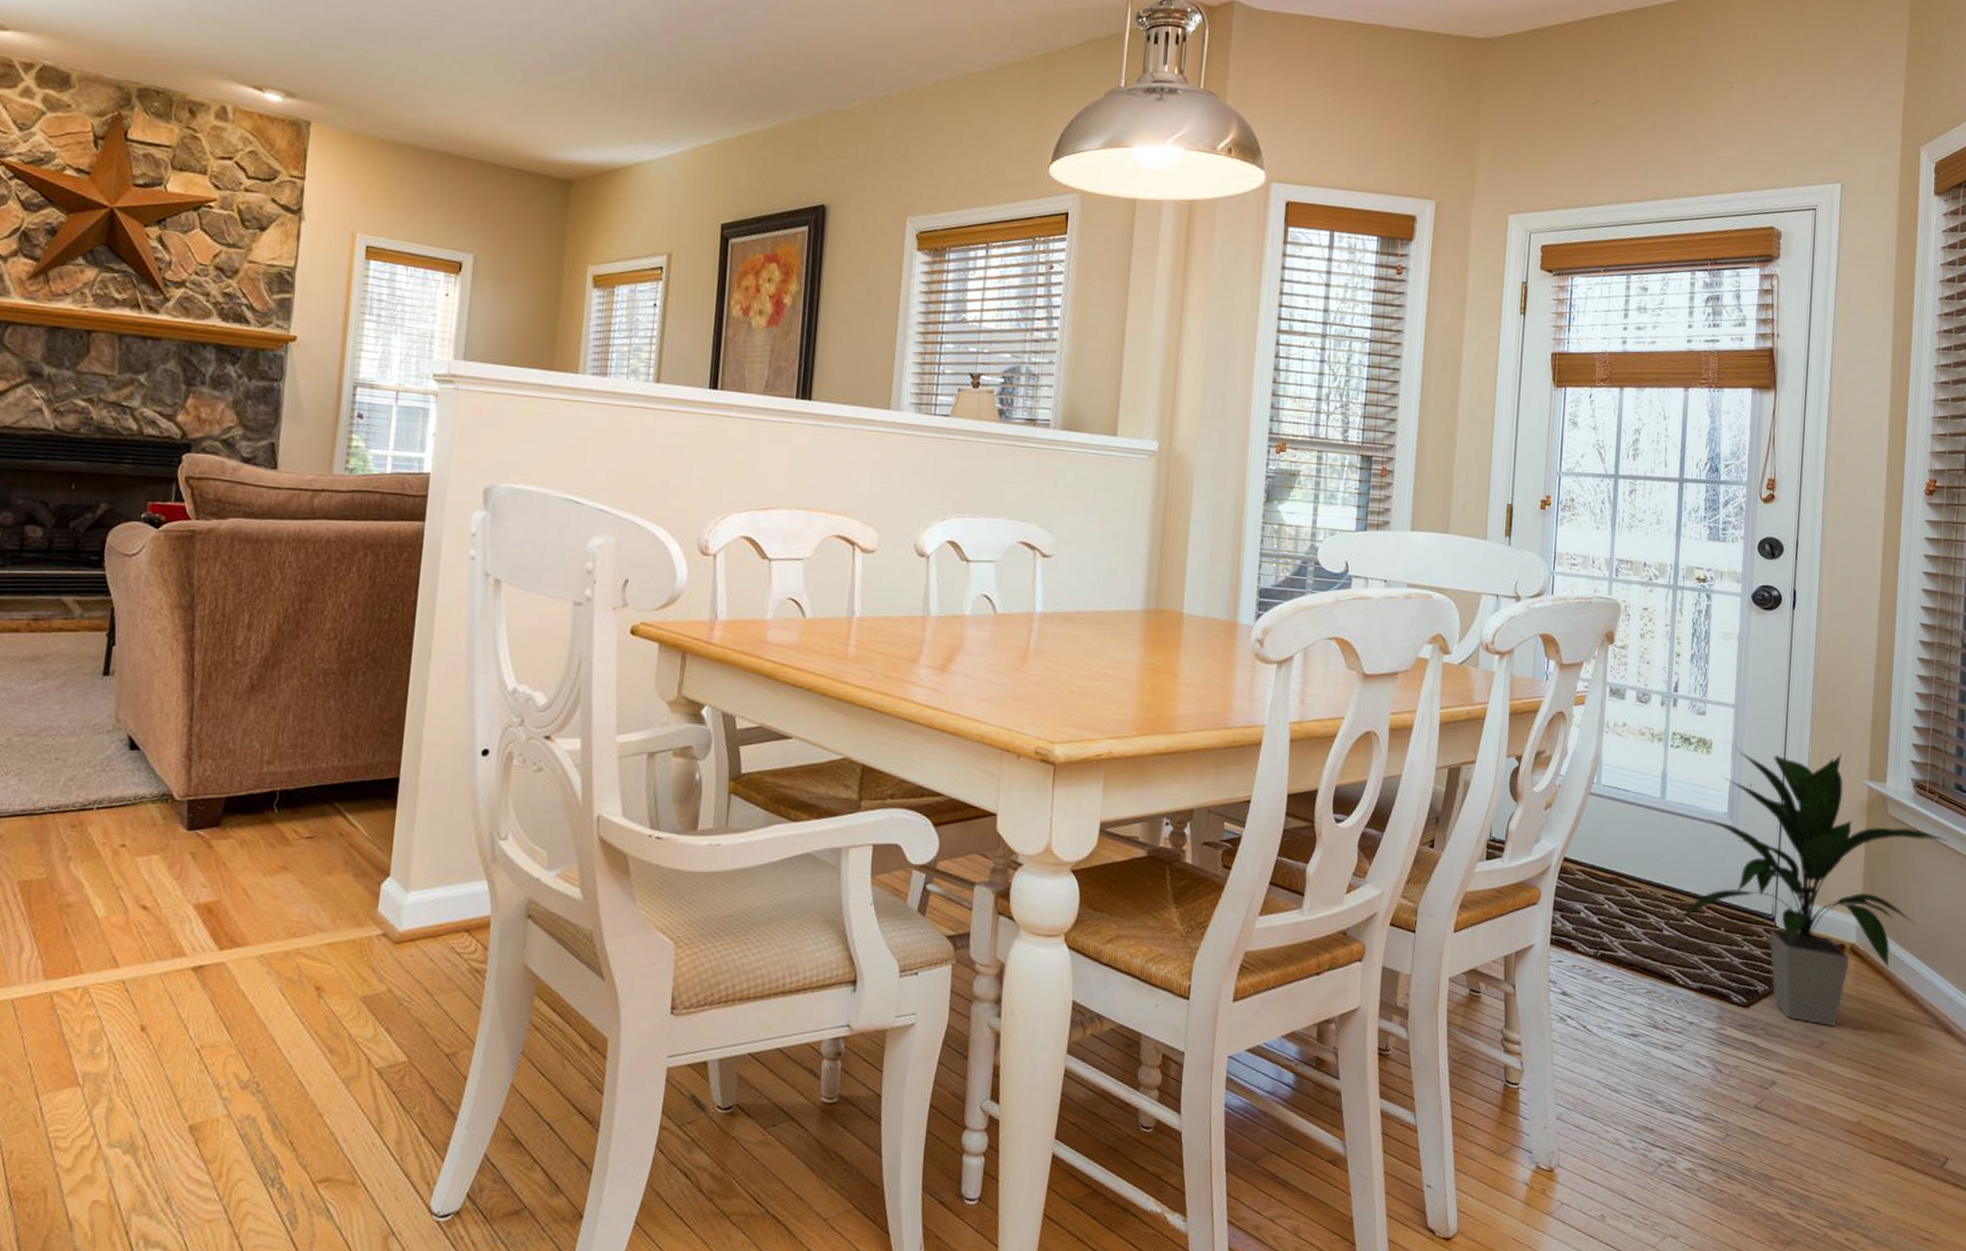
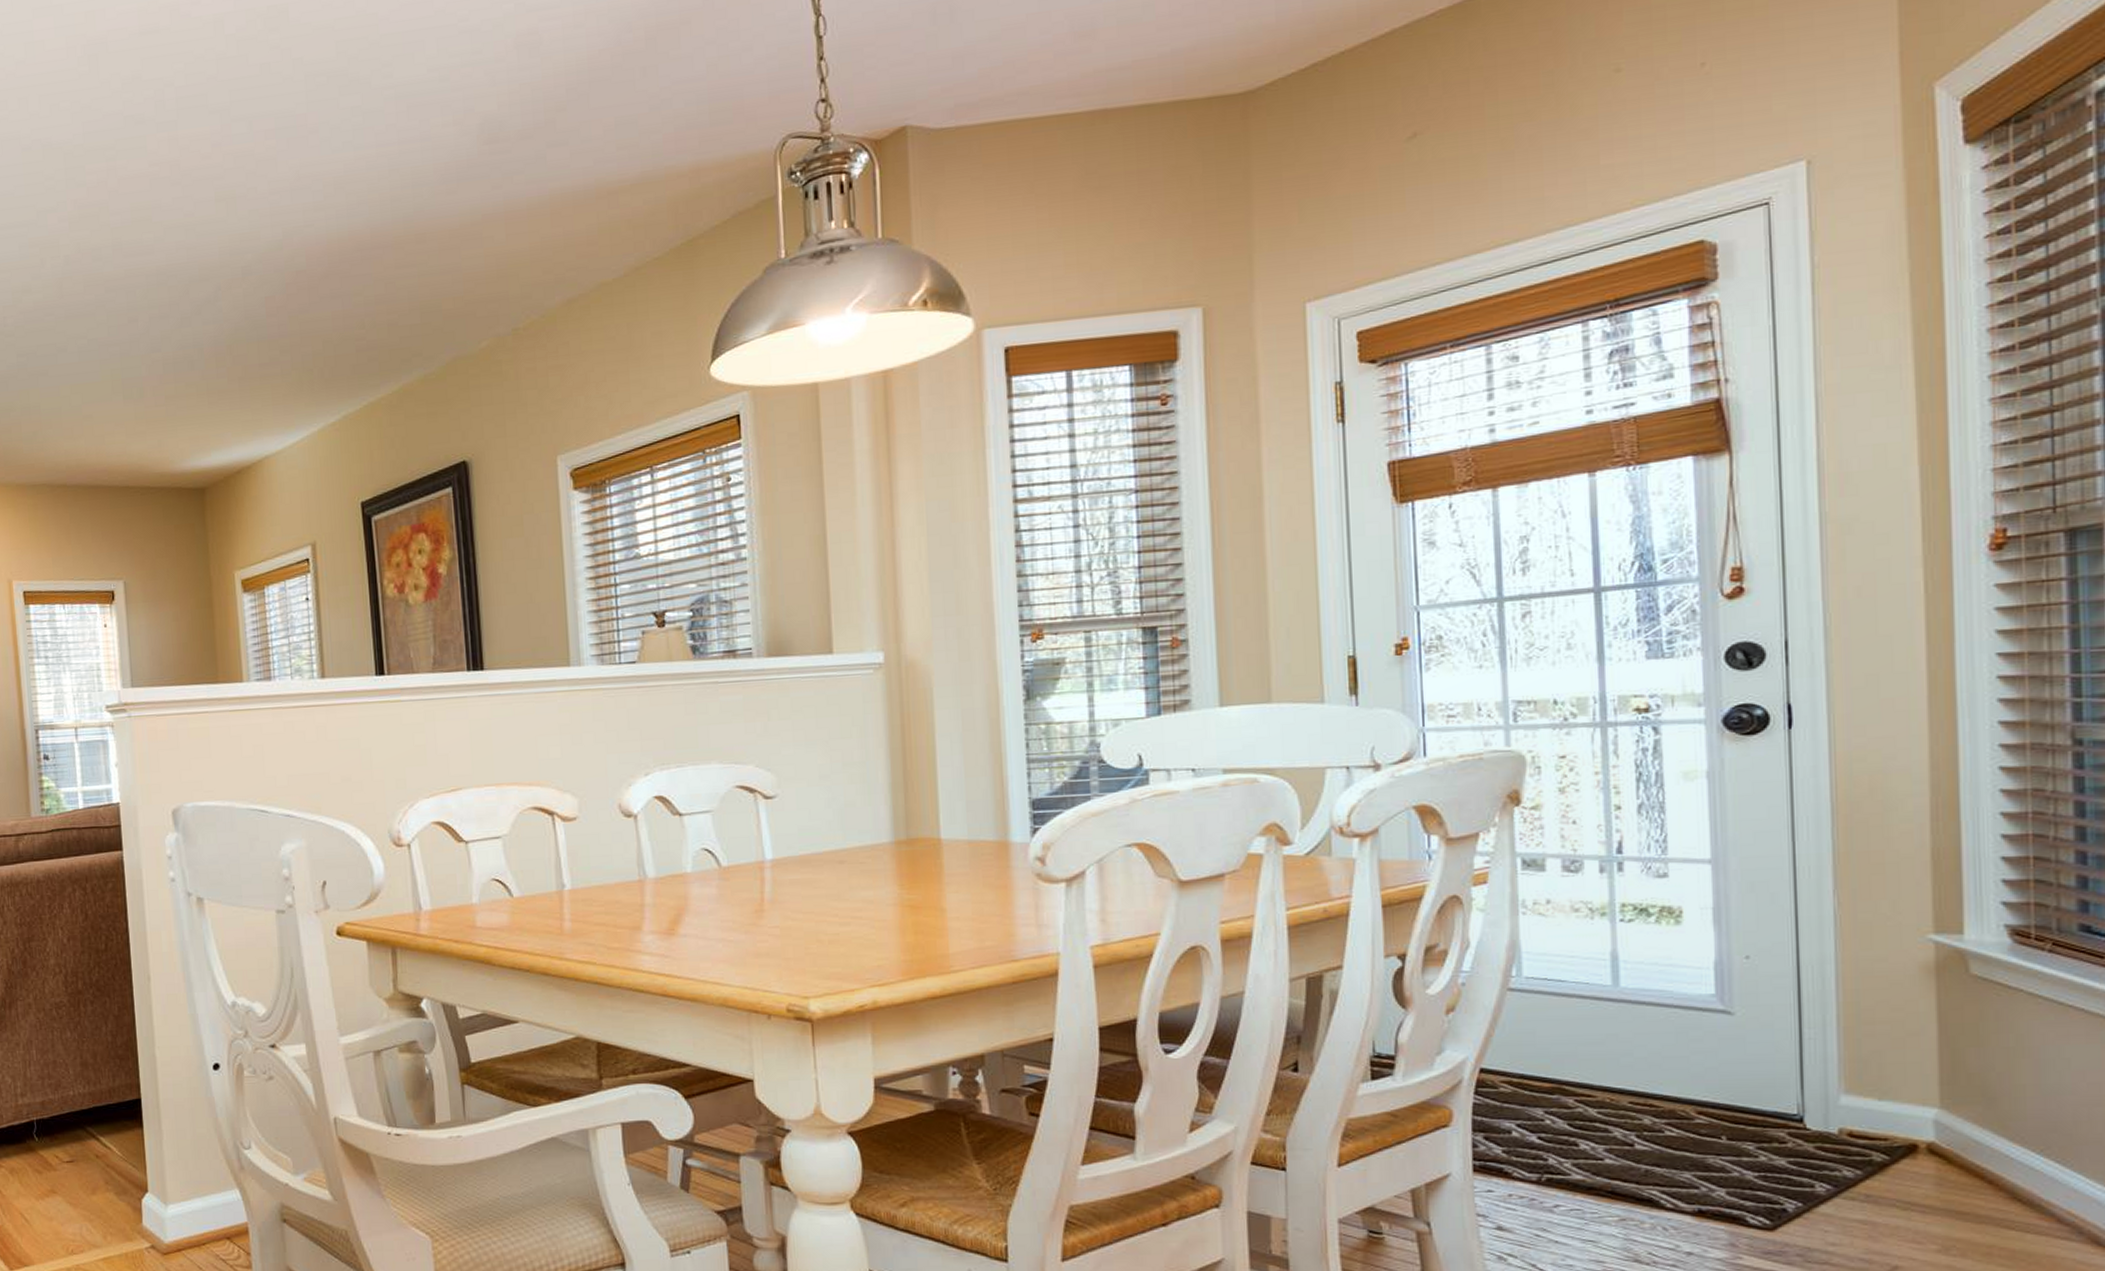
indoor plant: present [1675,749,1947,1026] -> none [1652,903,2073,1247]

